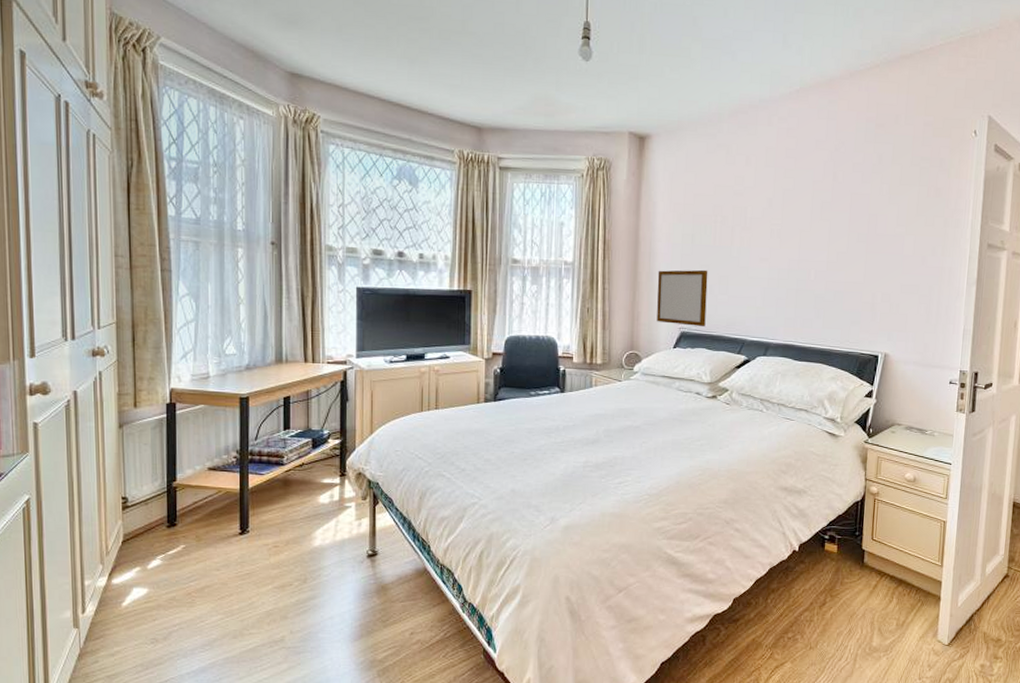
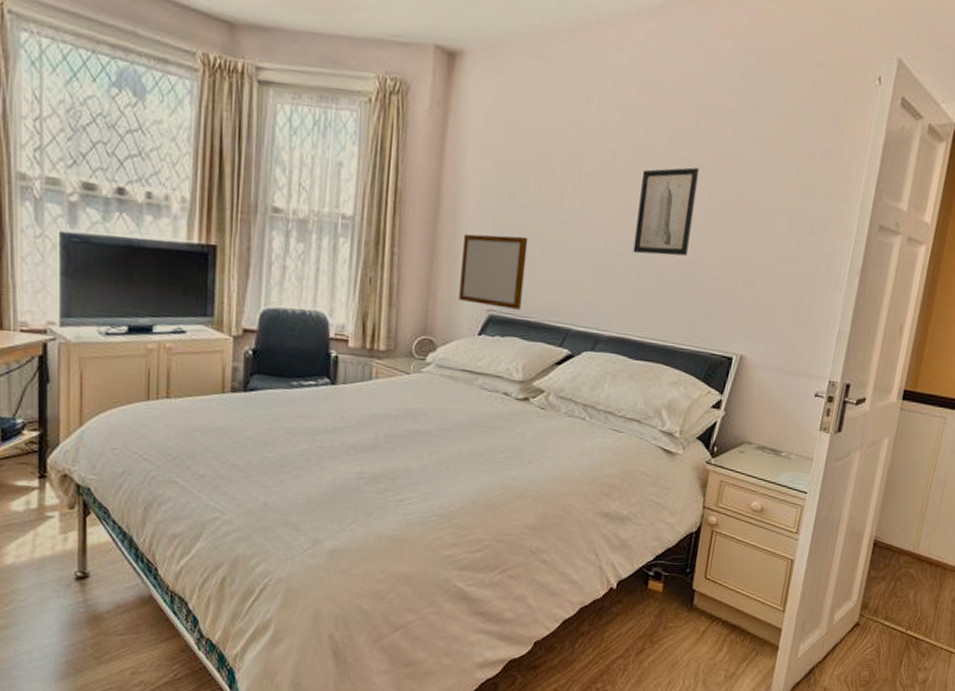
wall art: none [791,209,839,278] -> present [633,167,700,256]

